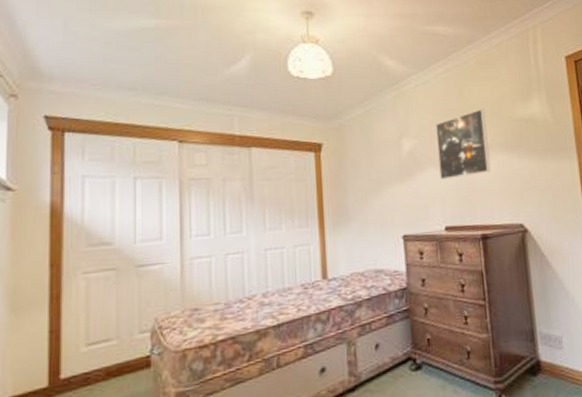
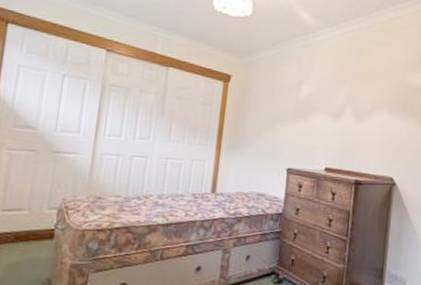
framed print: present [436,109,491,180] -> none [329,70,380,128]

